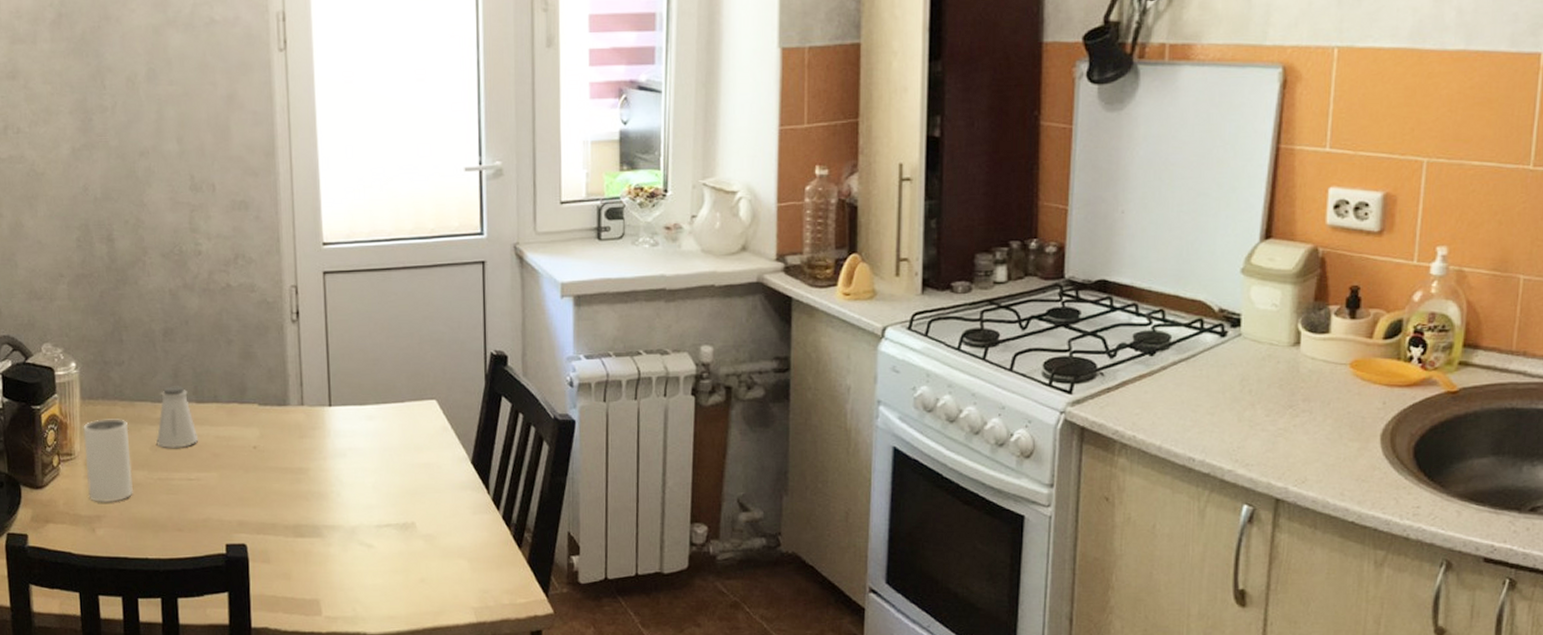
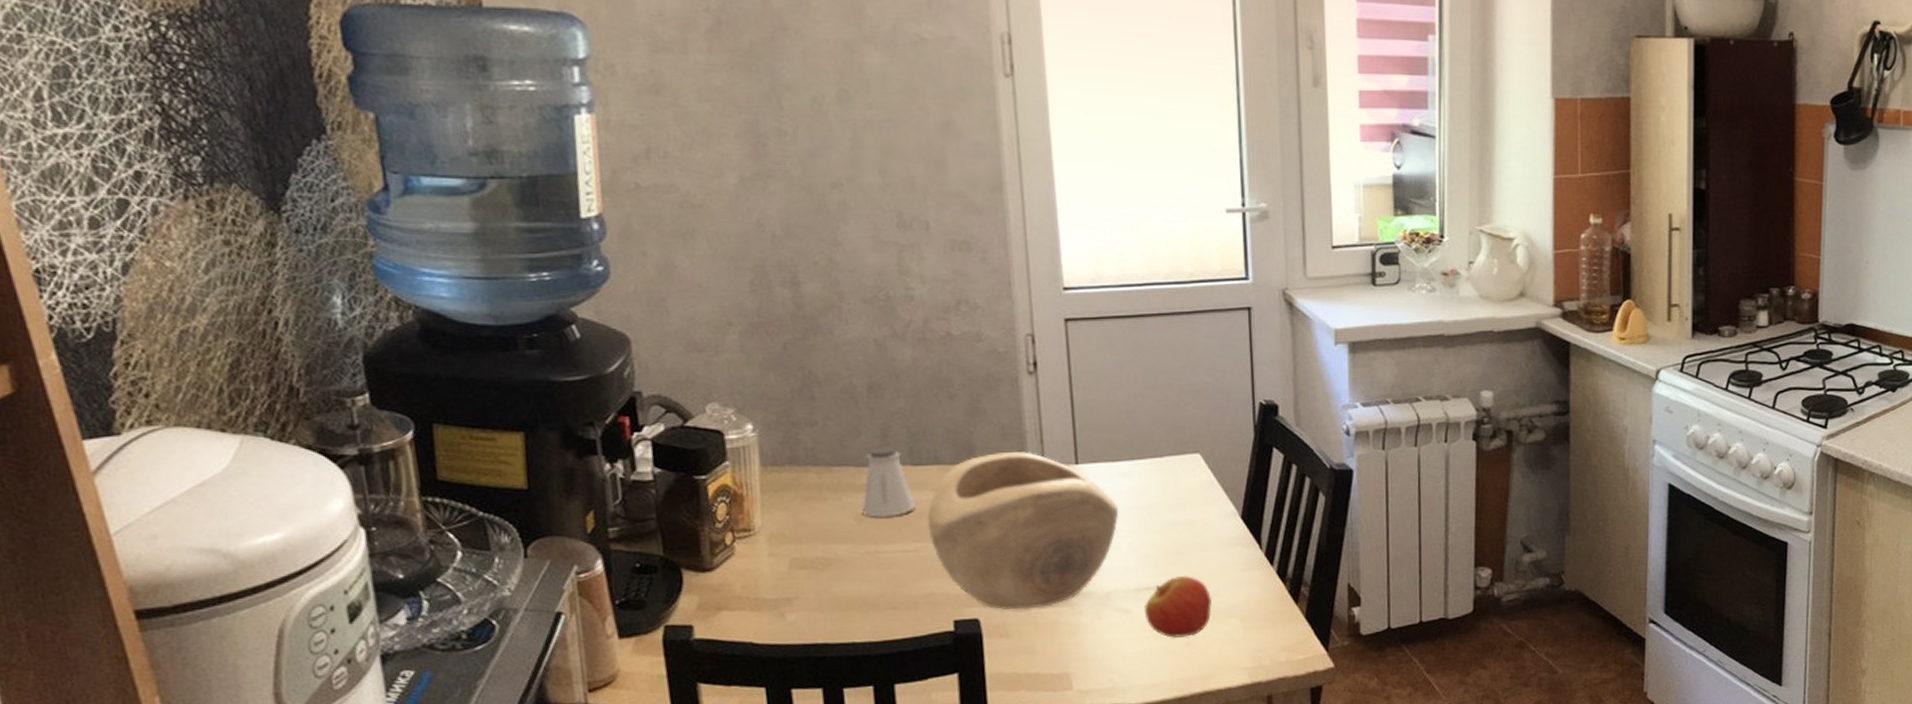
mug: present [83,419,134,502] -> none [765,487,835,583]
decorative bowl: none [207,393,365,538] -> present [927,452,1120,610]
apple: none [385,515,444,574] -> present [1145,575,1213,638]

